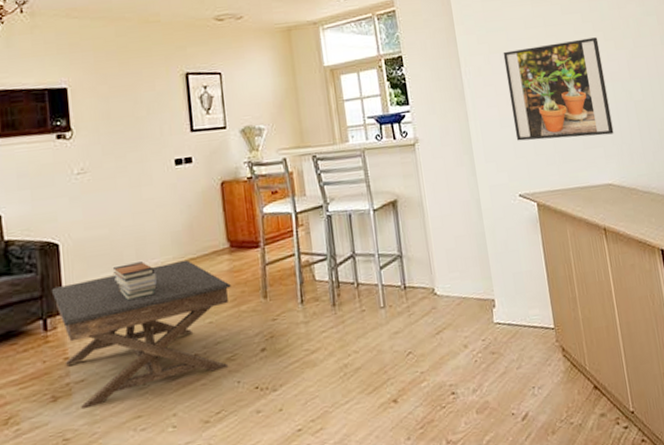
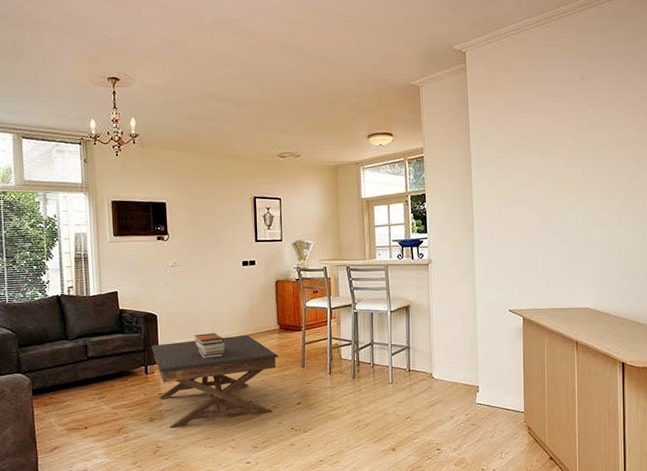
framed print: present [503,37,614,141] -> none [510,188,597,269]

